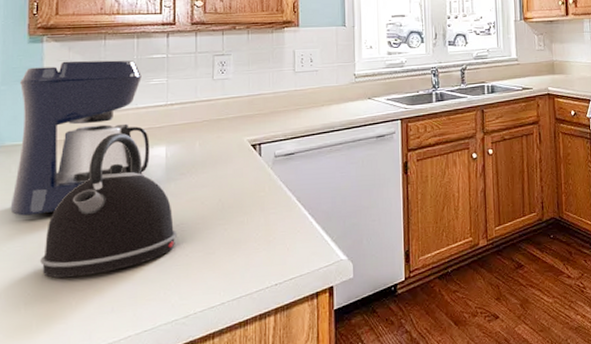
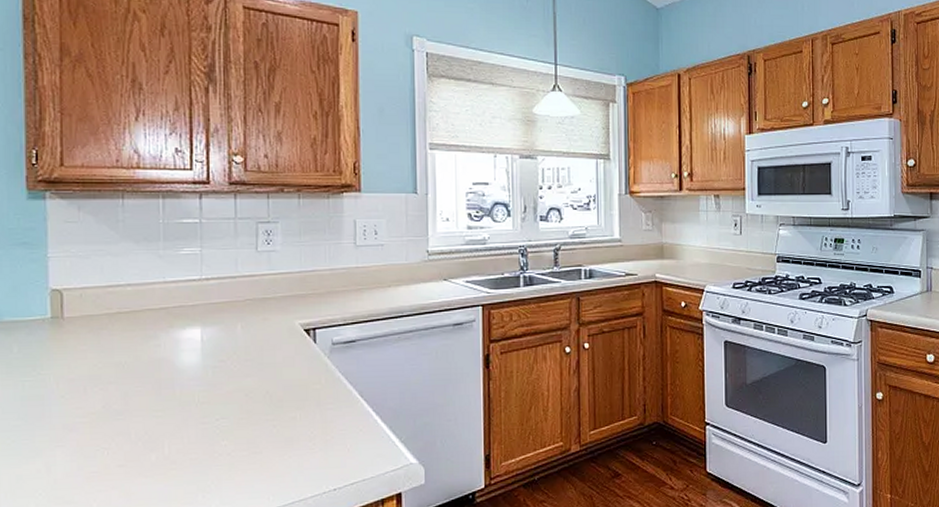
coffee maker: present [10,60,150,216] -> none [13,223,182,404]
kettle: present [40,132,177,278] -> none [53,310,216,477]

